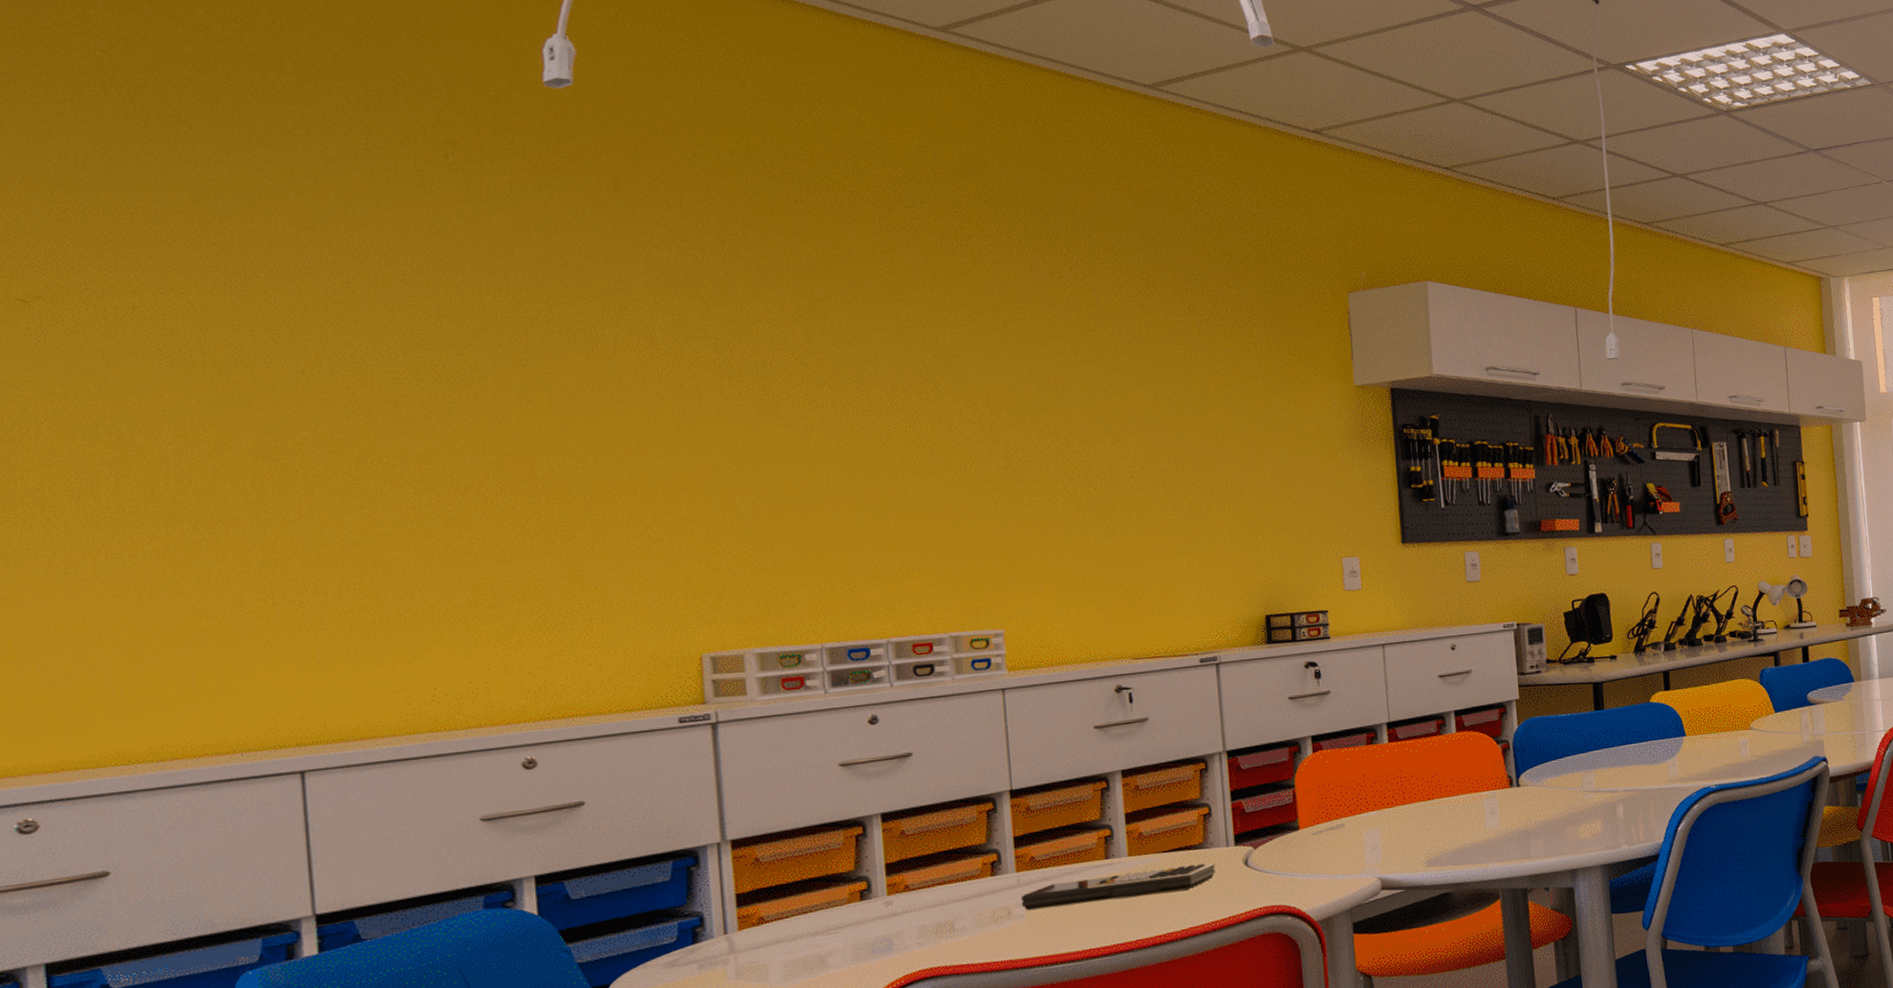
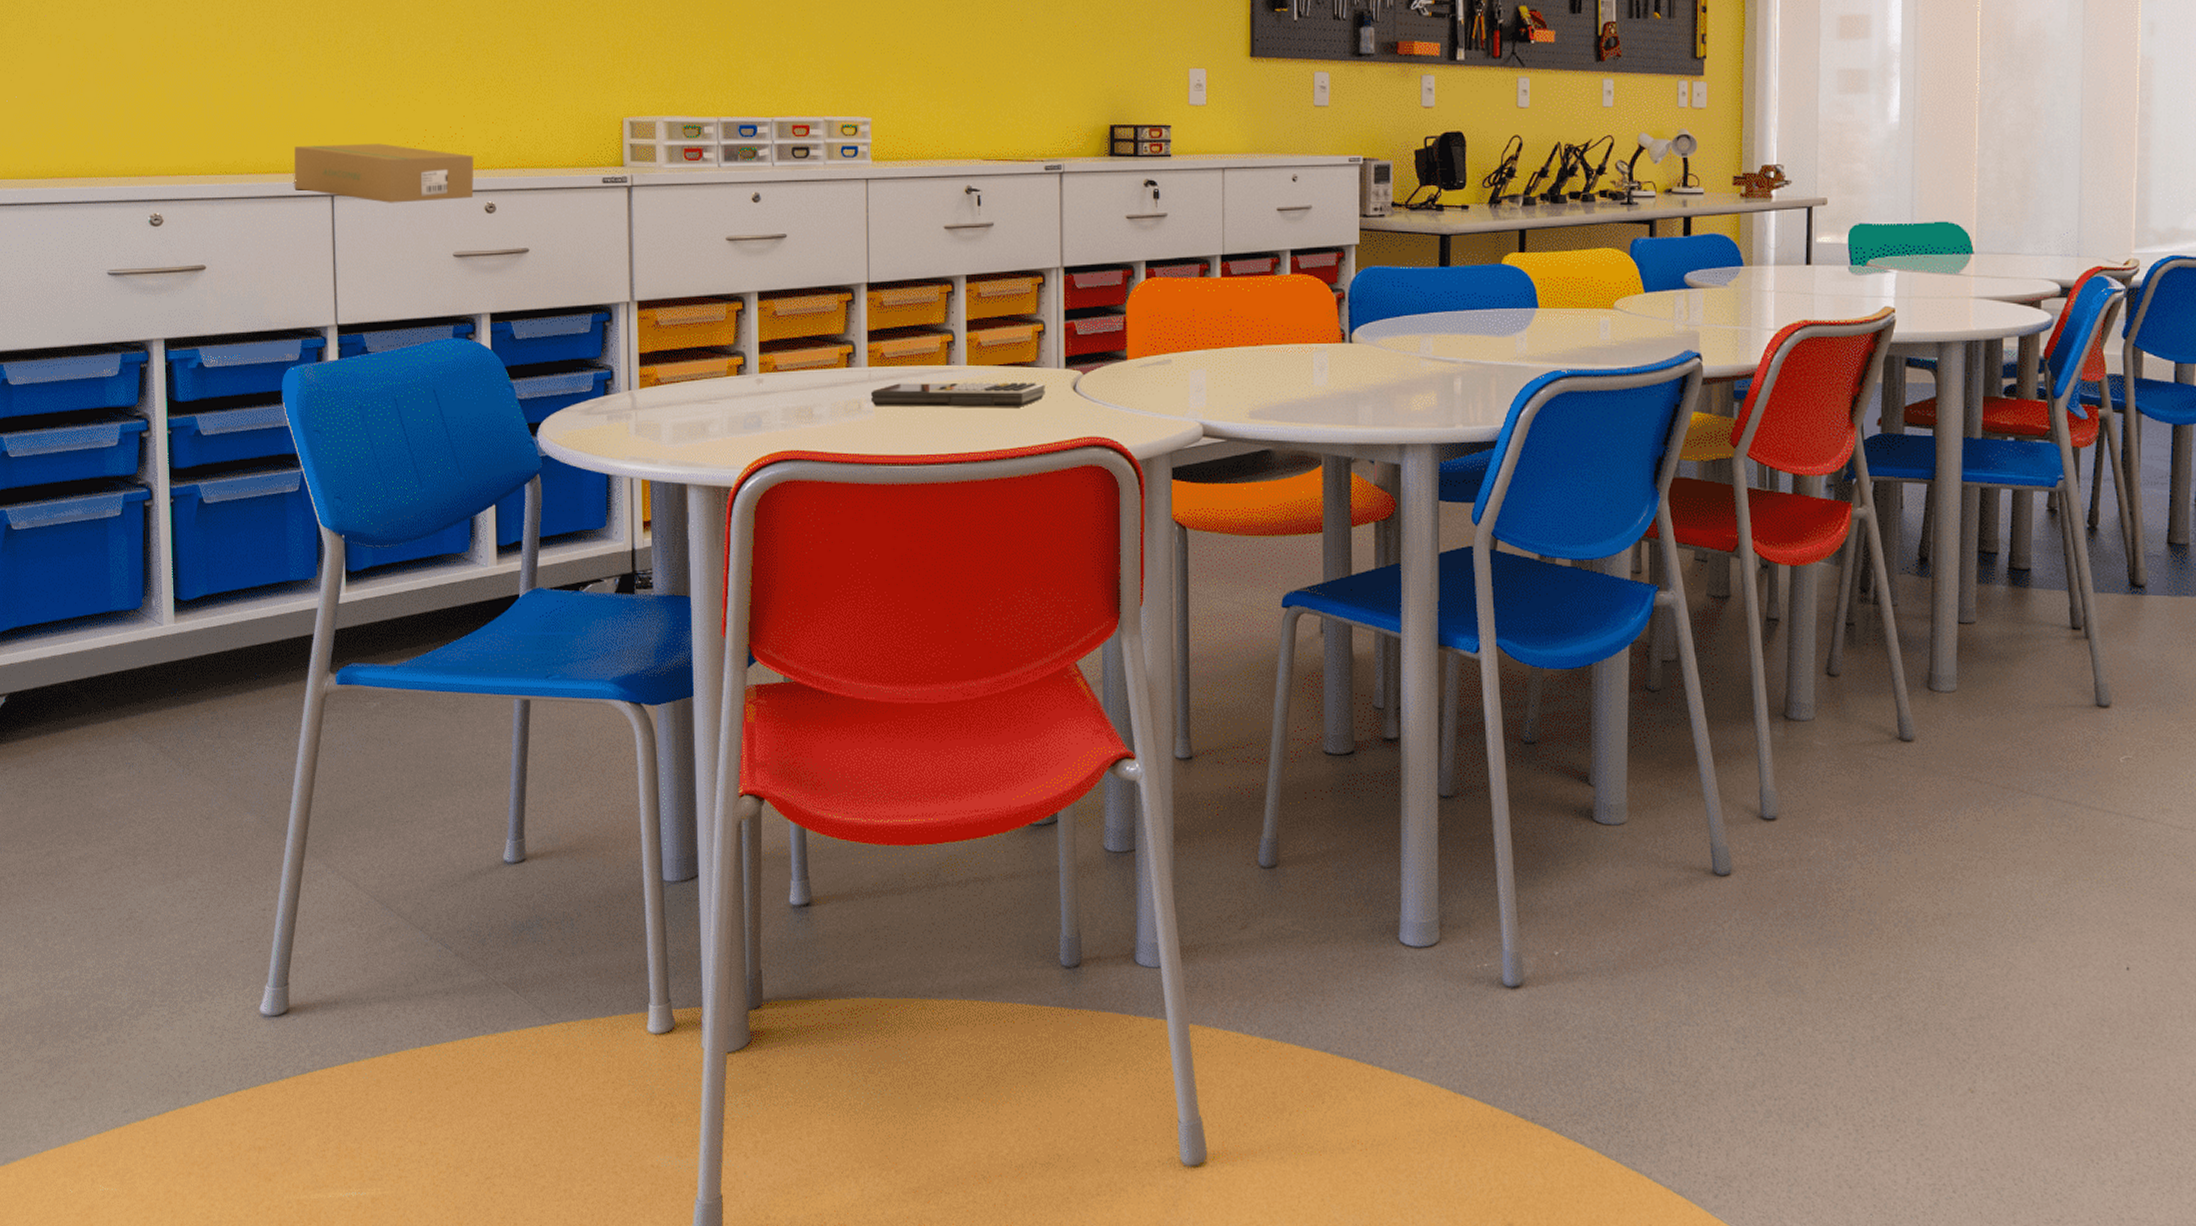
box: none [242,708,506,773] -> present [294,143,474,203]

